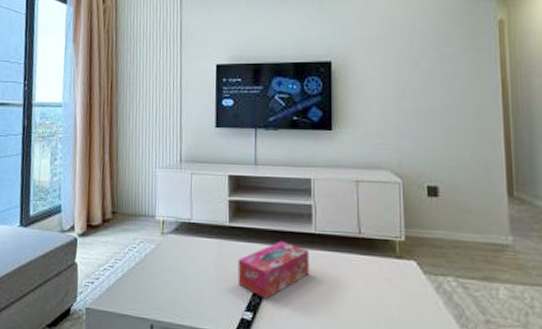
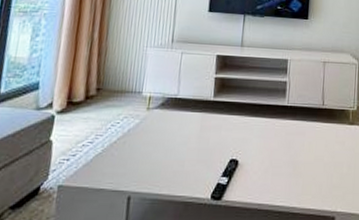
tissue box: present [238,240,310,299] -> none [217,112,282,165]

